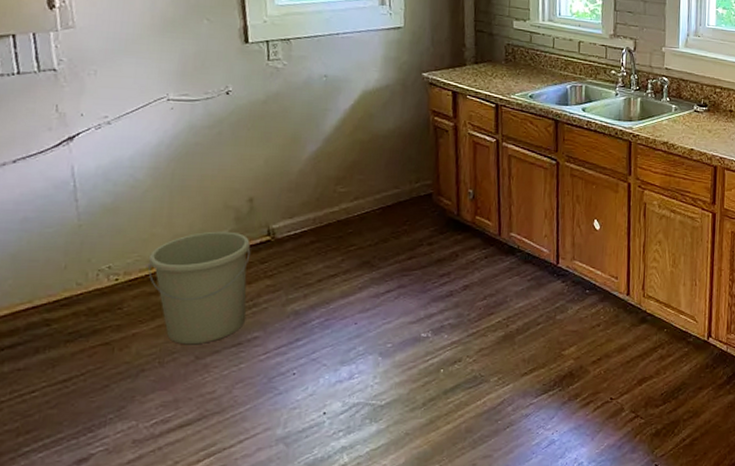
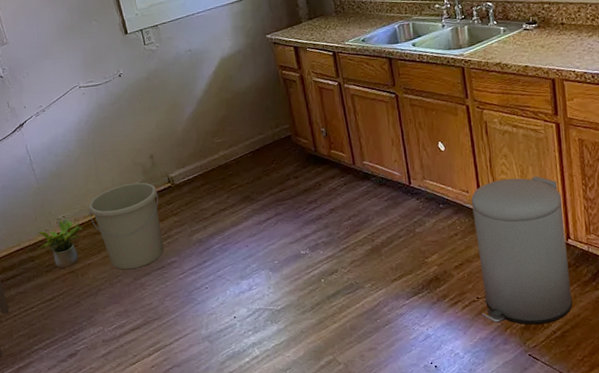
potted plant: none [59,270,138,338] -> present [35,218,85,269]
pedal bin: none [612,267,709,431] -> present [471,176,573,325]

